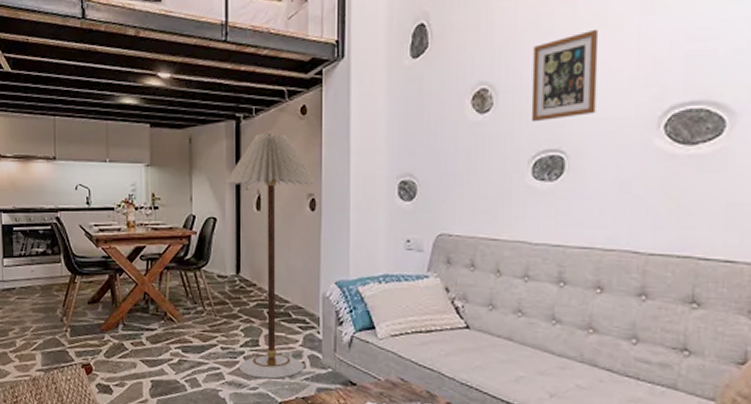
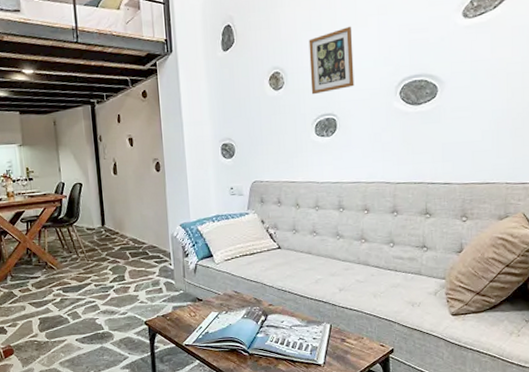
floor lamp: present [224,134,317,379] -> none [85,113,162,305]

